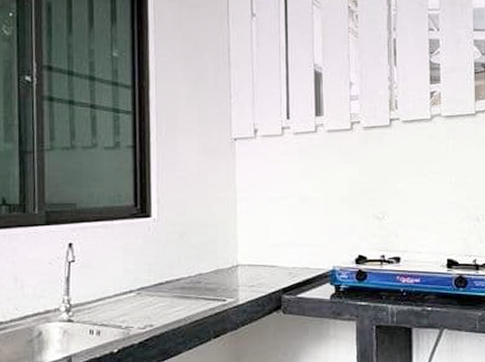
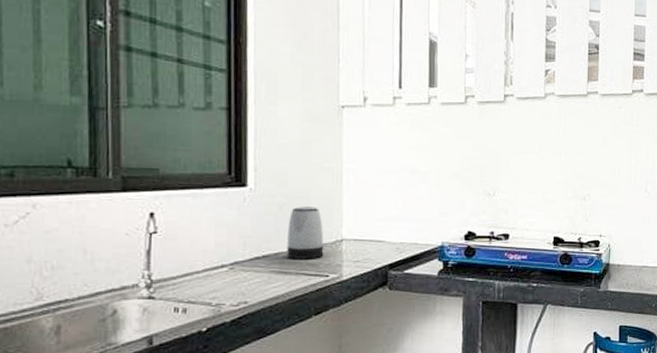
kettle: none [187,234,221,285] -> present [287,206,324,259]

